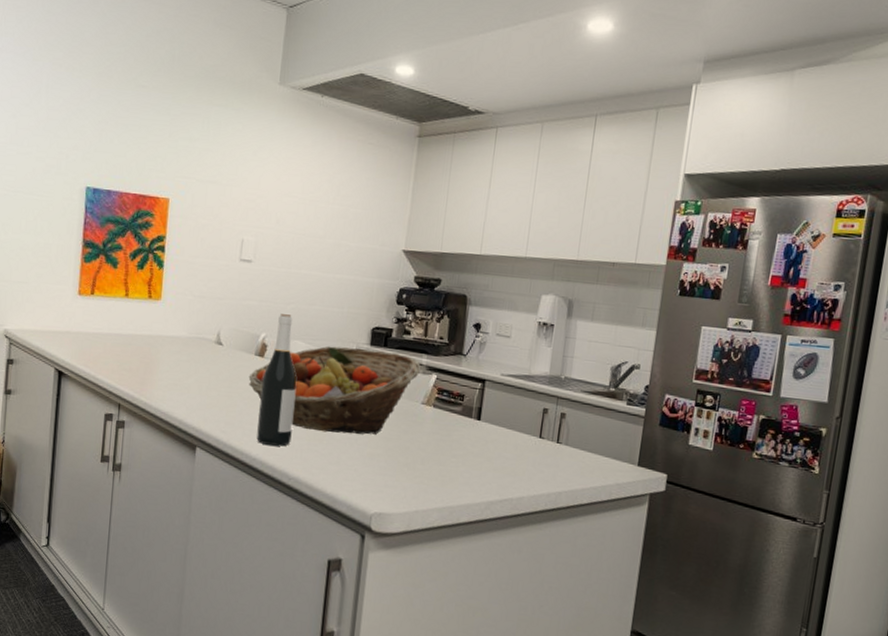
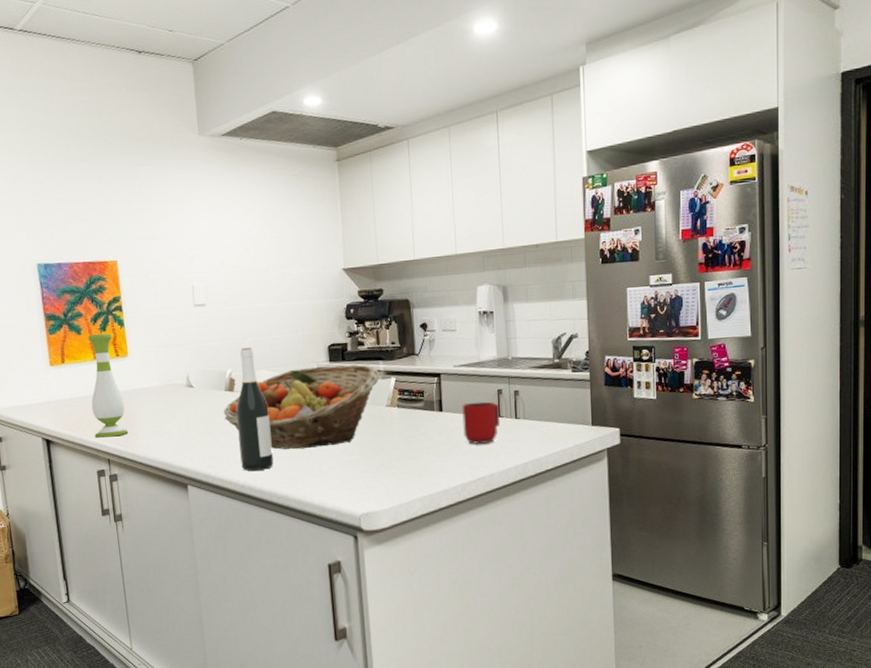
vase: none [110,269,149,382] -> present [88,333,129,438]
mug: none [498,416,543,464] -> present [462,401,501,445]

